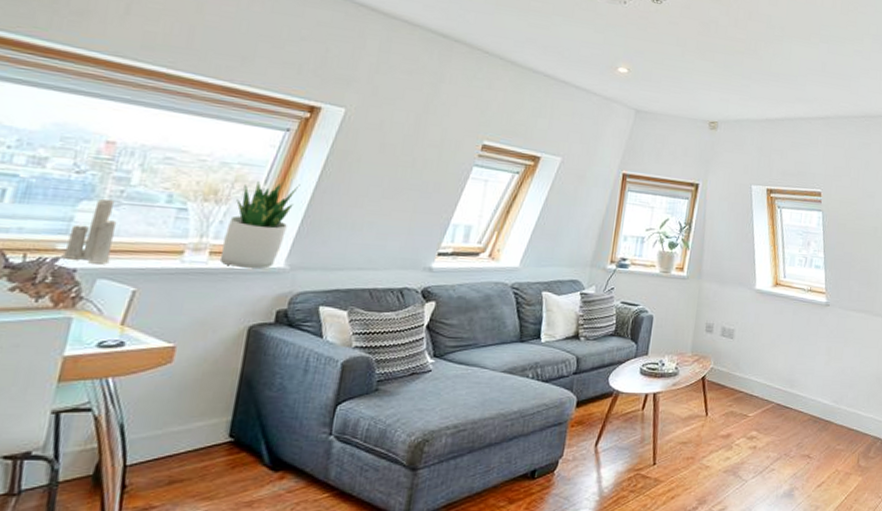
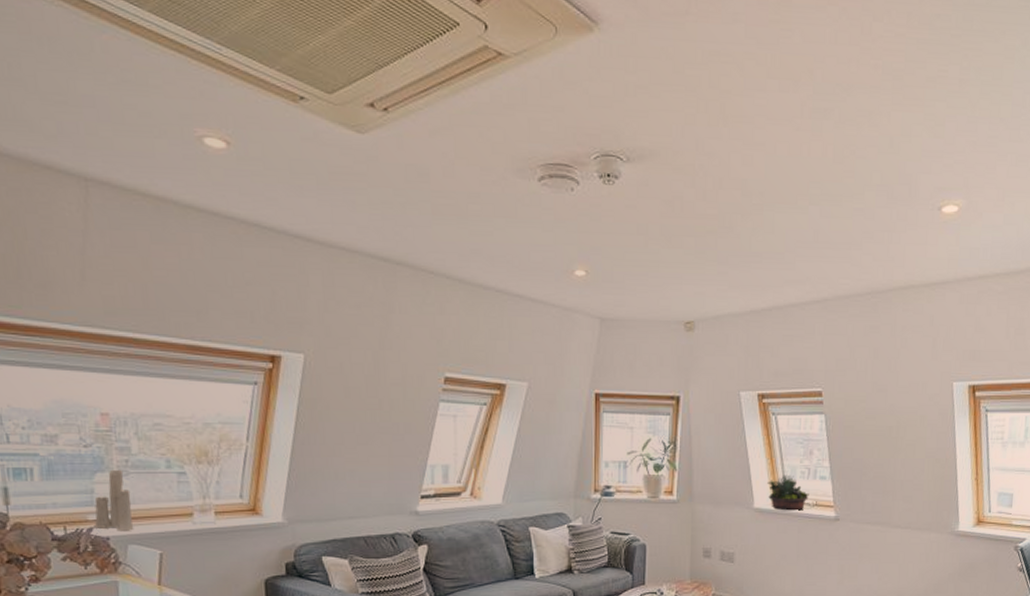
planter: present [219,181,300,270] -> none [224,438,279,526]
succulent planter: none [769,261,805,295] -> present [767,474,809,511]

